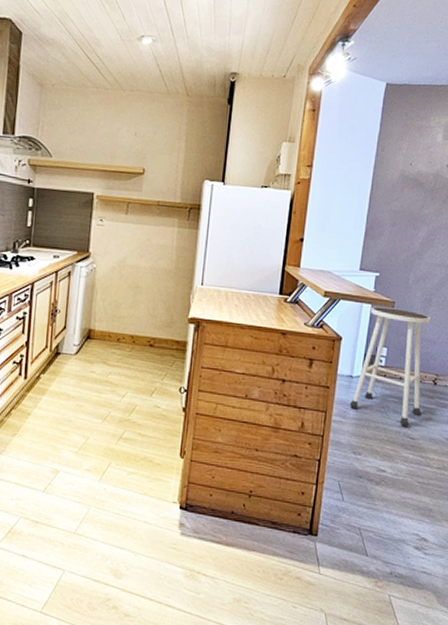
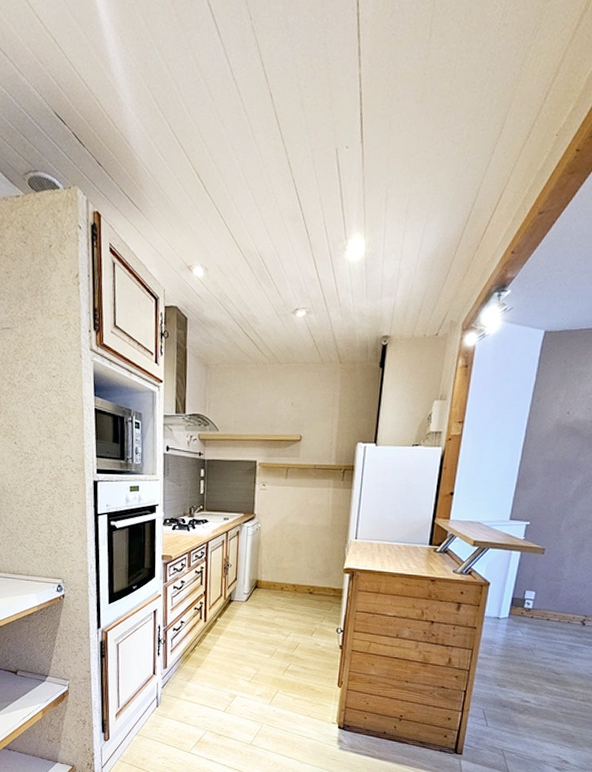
stool: present [349,306,431,427] -> none [495,553,582,663]

